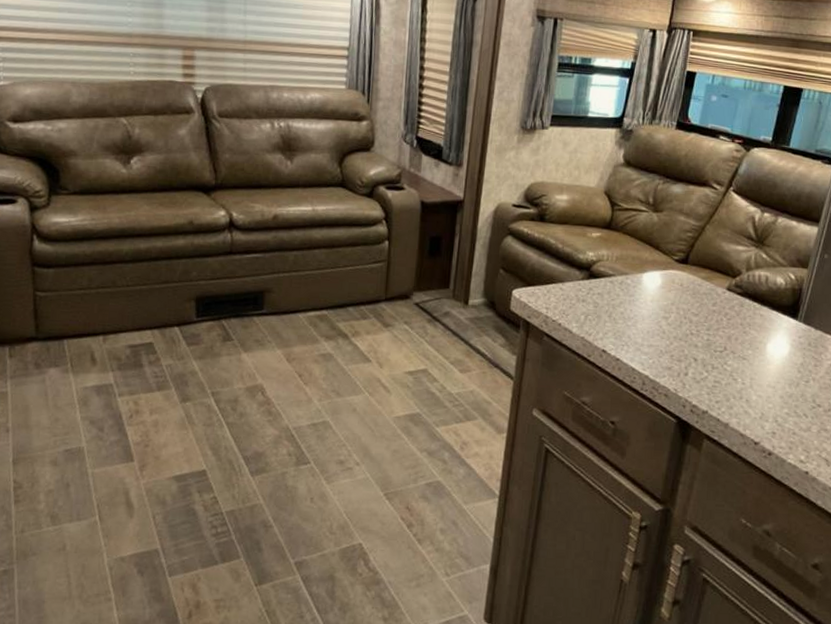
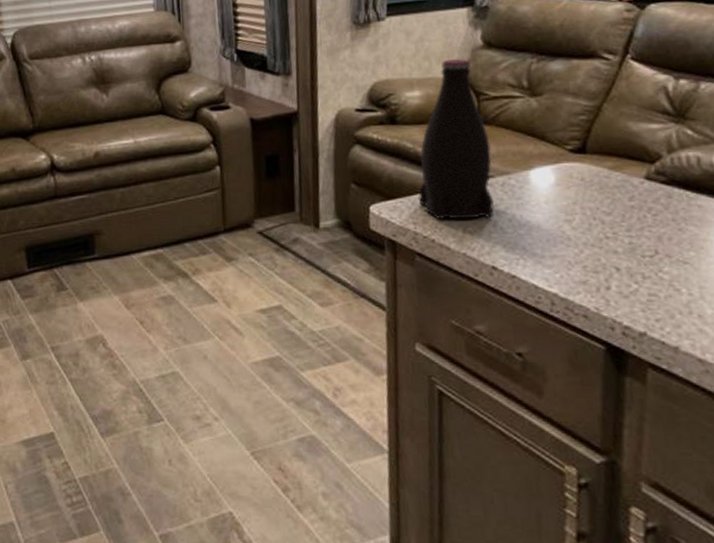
bottle: none [553,171,617,309] -> present [418,58,494,220]

